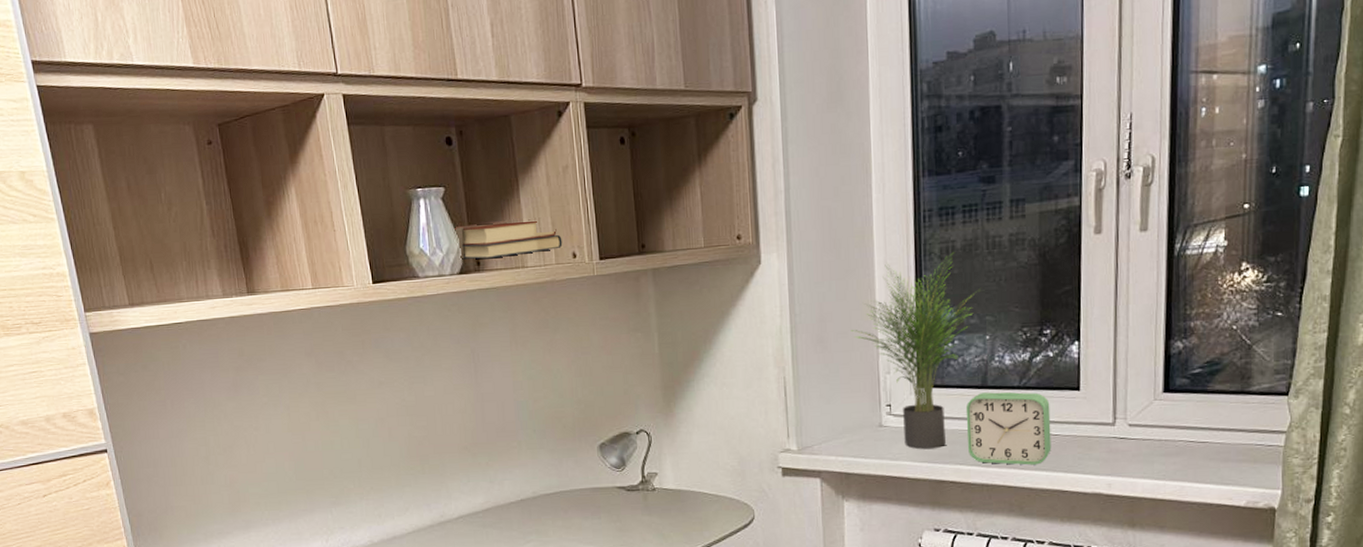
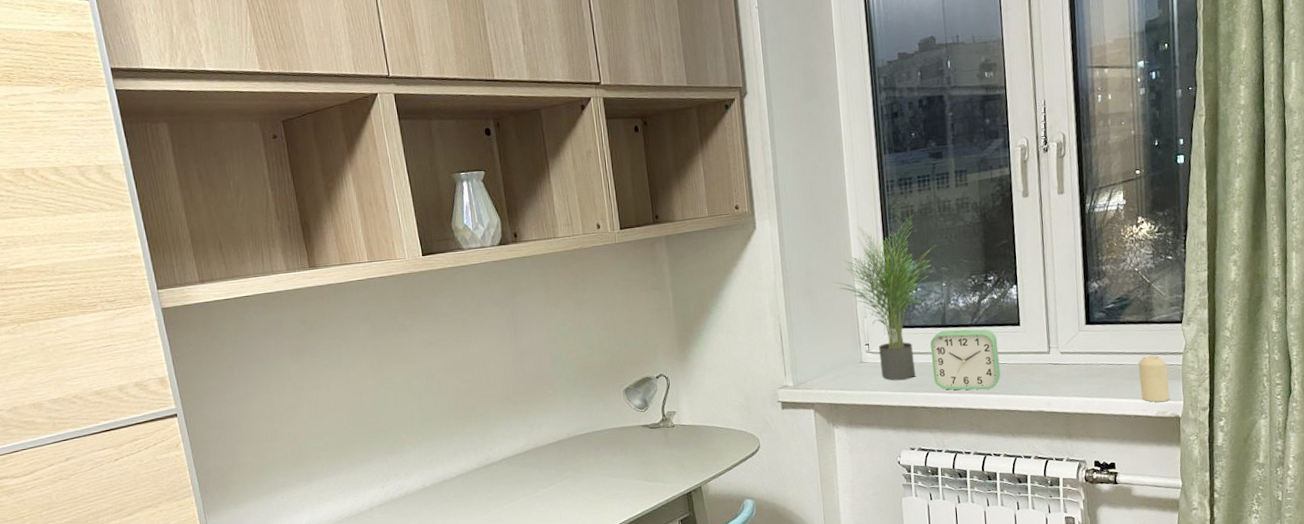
books: present [455,219,563,260] -> none [494,196,588,233]
candle: none [1227,433,1265,490] -> present [1138,355,1170,402]

